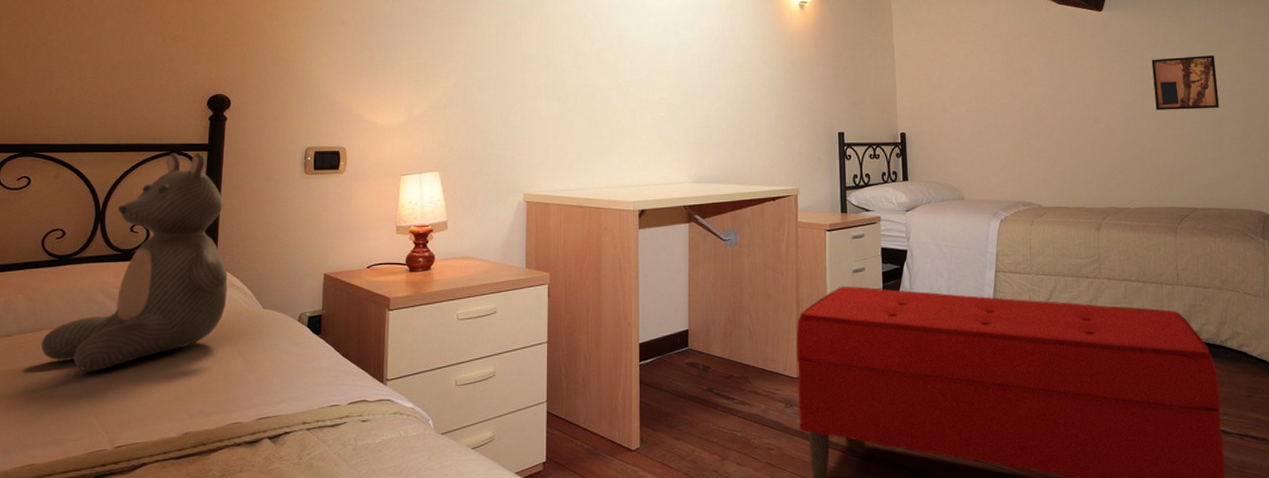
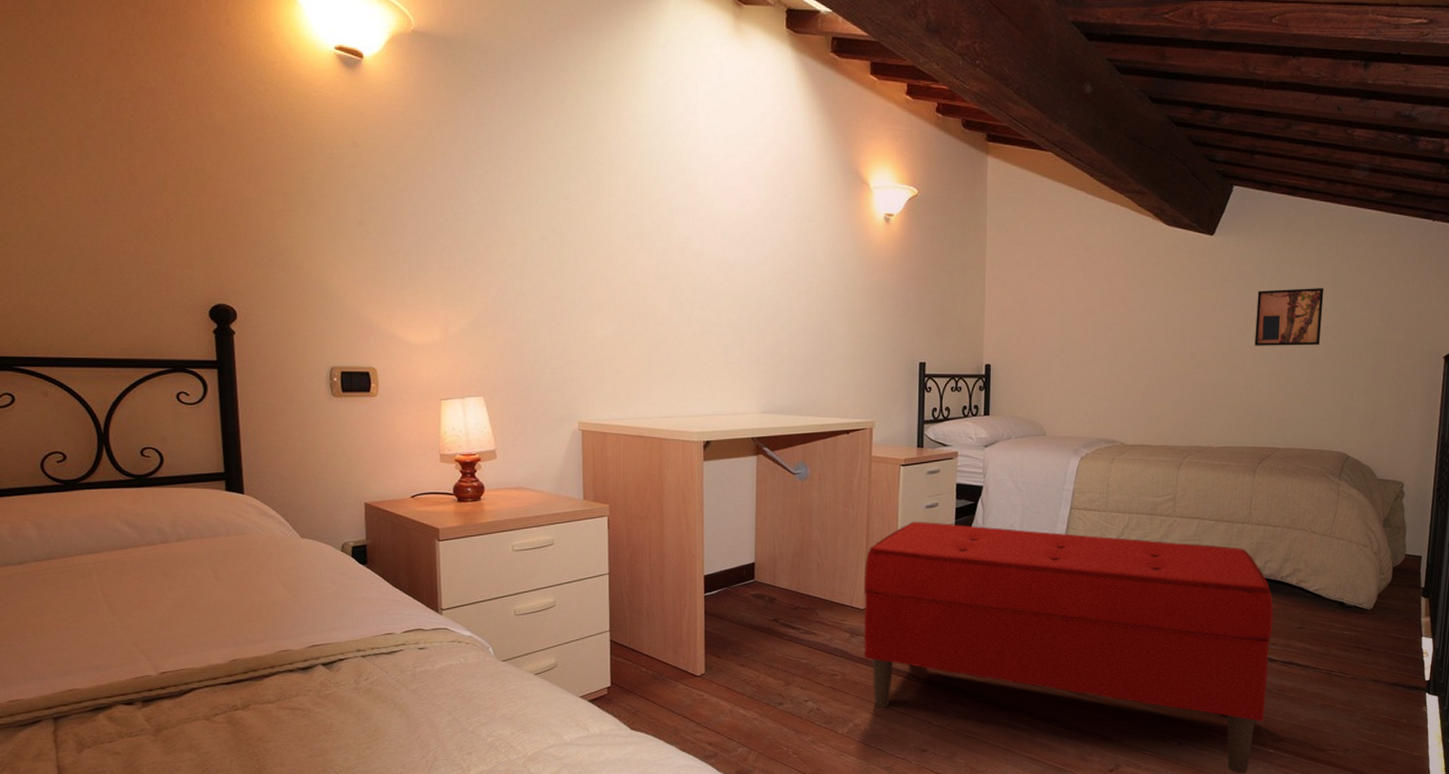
teddy bear: present [41,152,228,372] -> none [60,369,261,600]

